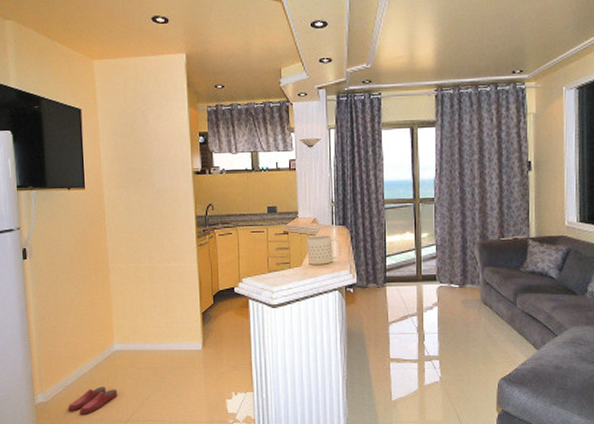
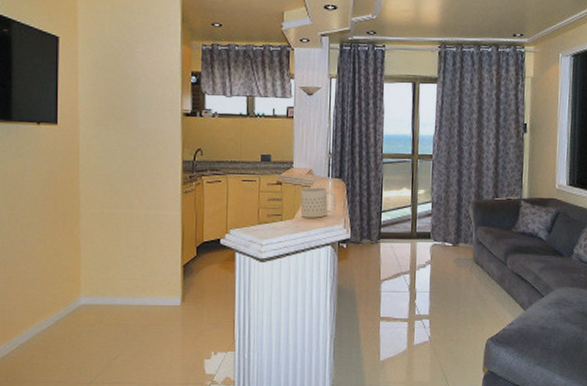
slippers: present [68,387,118,414] -> none [20,345,81,376]

